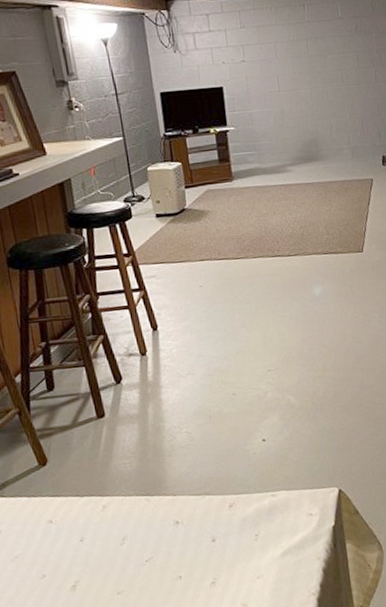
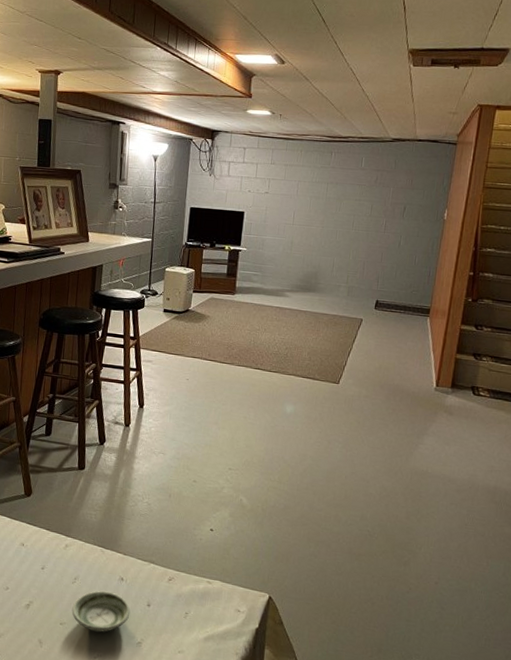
saucer: none [127,540,195,589] -> present [72,591,131,632]

